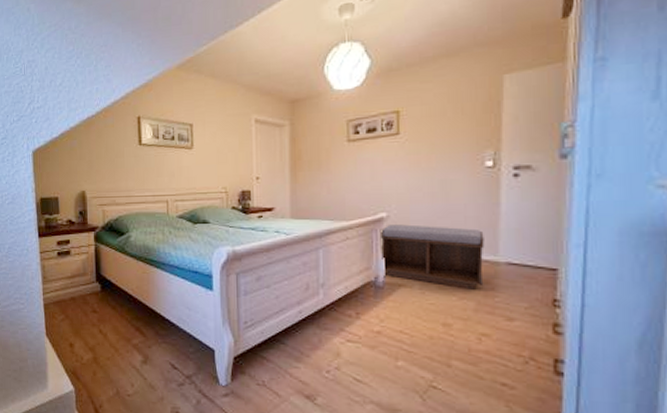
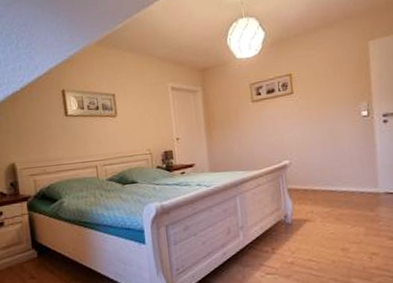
bench: present [381,224,485,290] -> none [286,167,370,218]

